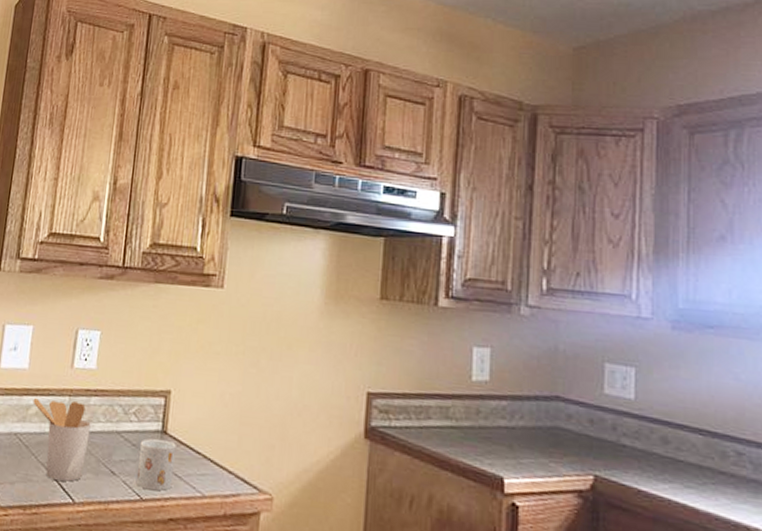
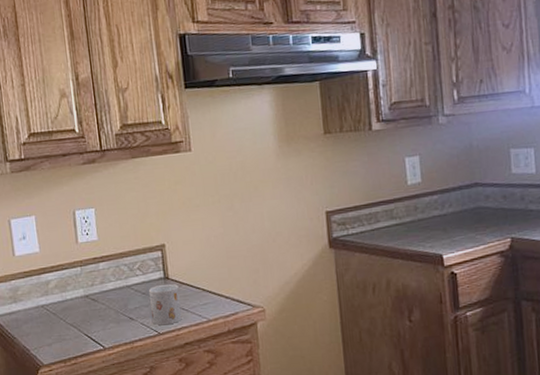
utensil holder: present [33,398,91,482] -> none [50,269,107,335]

